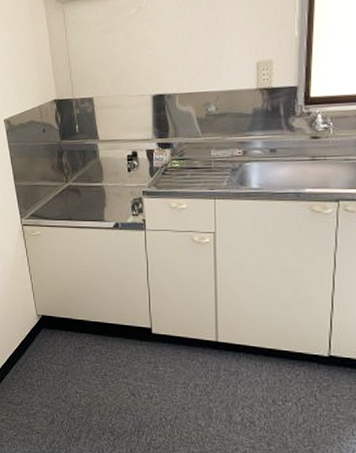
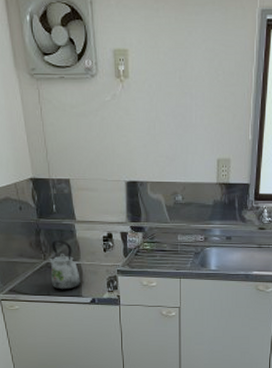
kettle: none [70,162,103,214] -> present [48,240,81,290]

